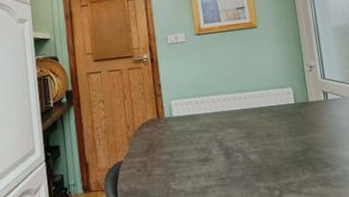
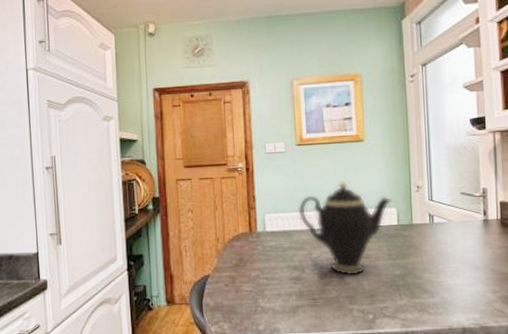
teapot: none [201,65,289,155] -> present [298,181,394,276]

